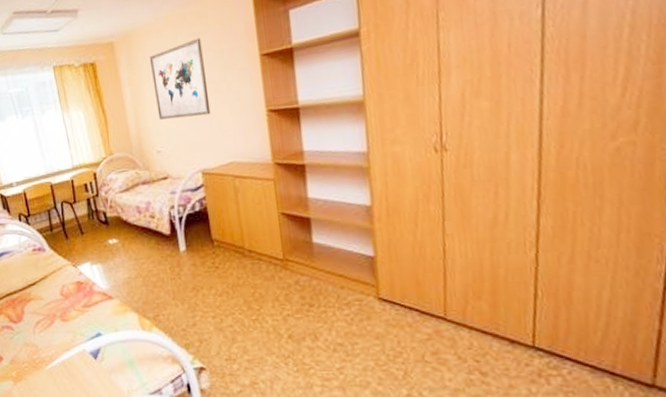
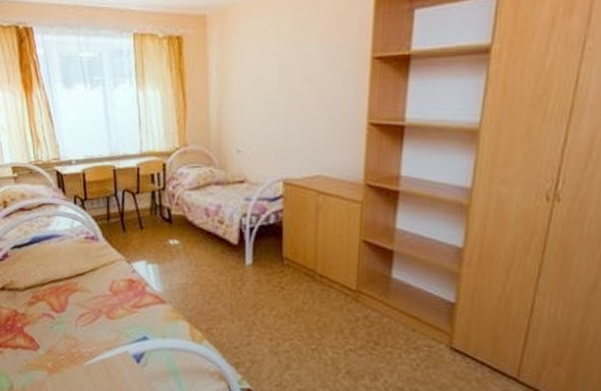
wall art: present [149,37,211,120] -> none [244,26,308,118]

